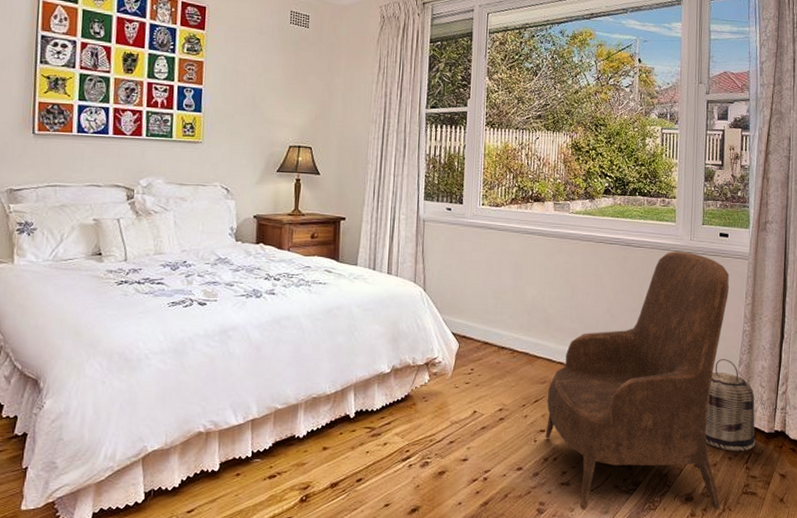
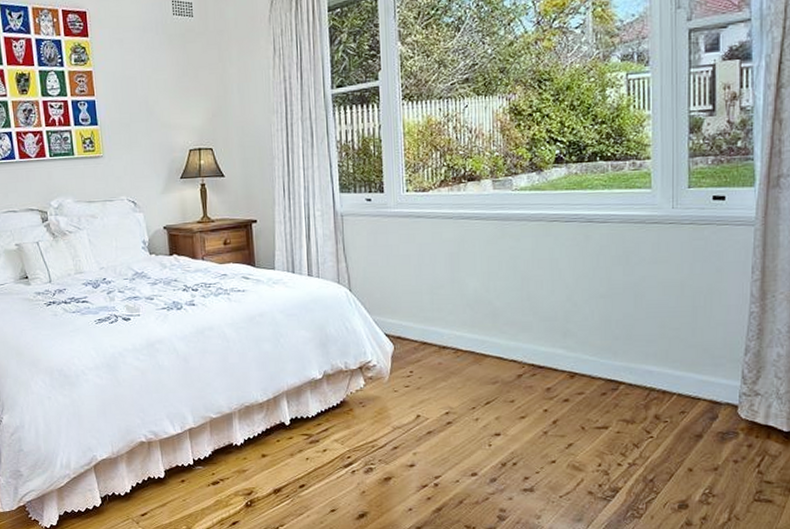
armchair: present [545,251,729,510] -> none [500,223,728,518]
basket: present [705,359,755,451] -> none [701,347,770,453]

